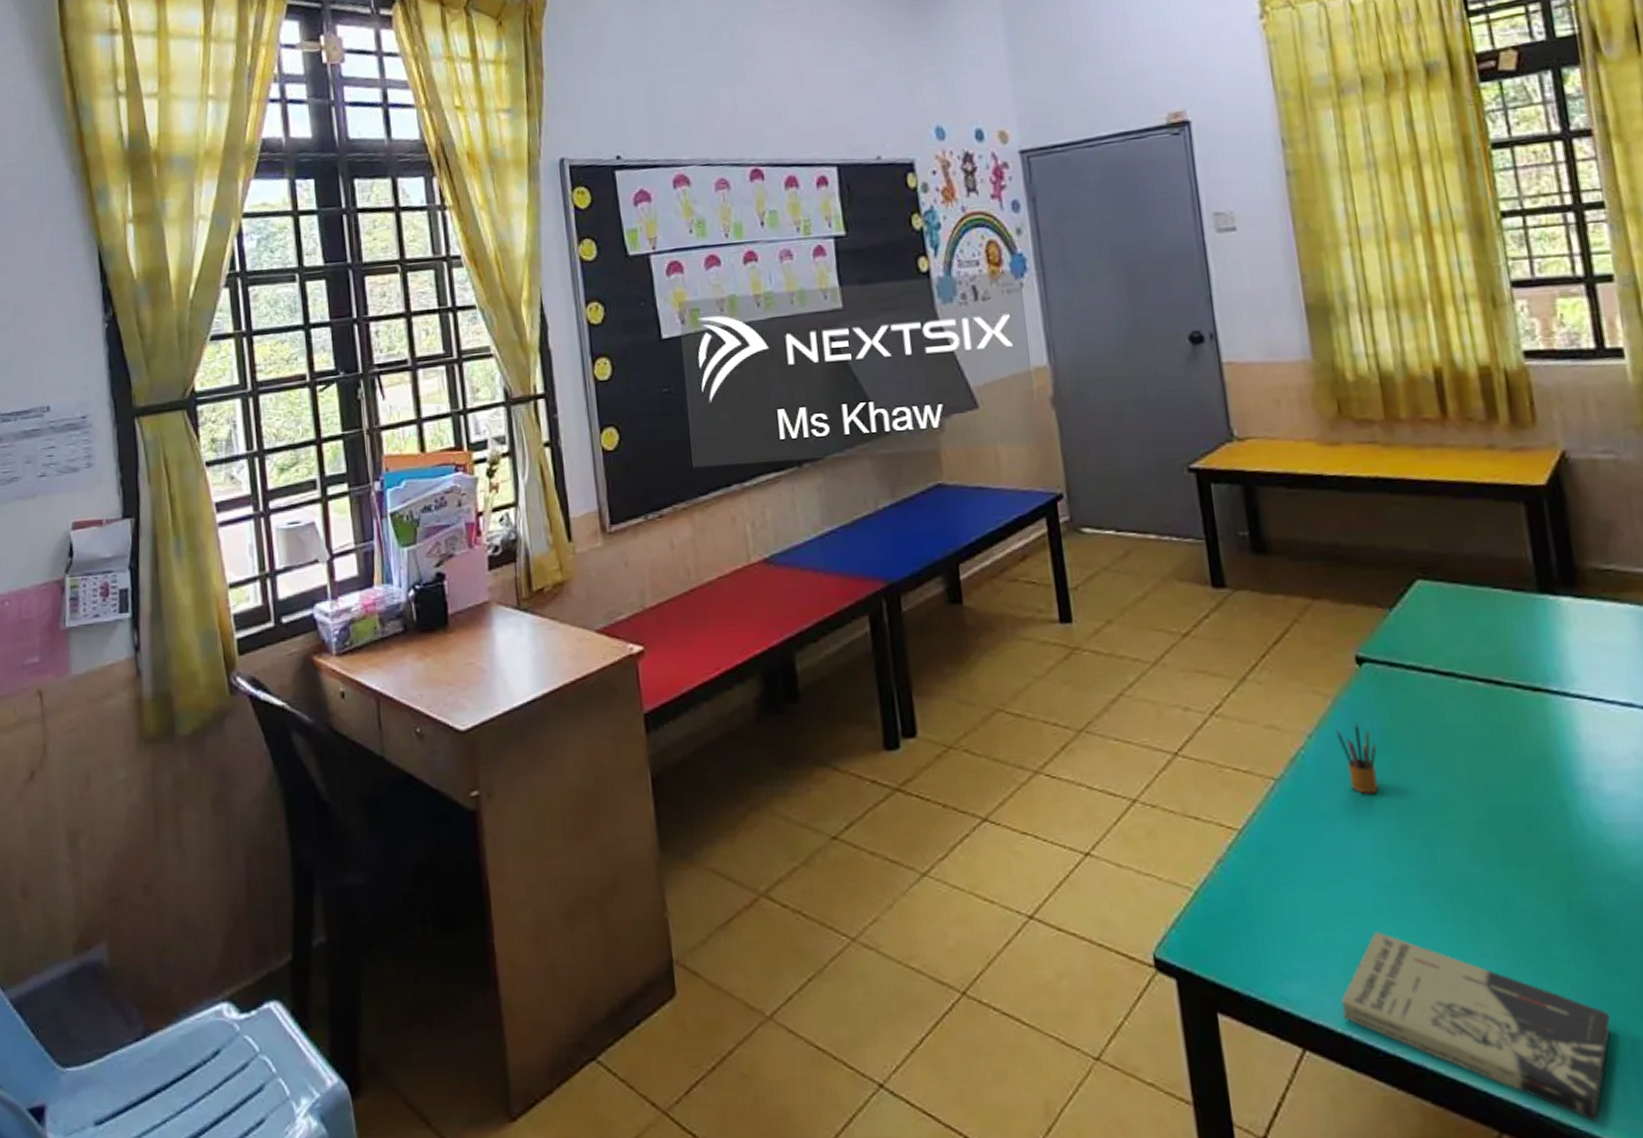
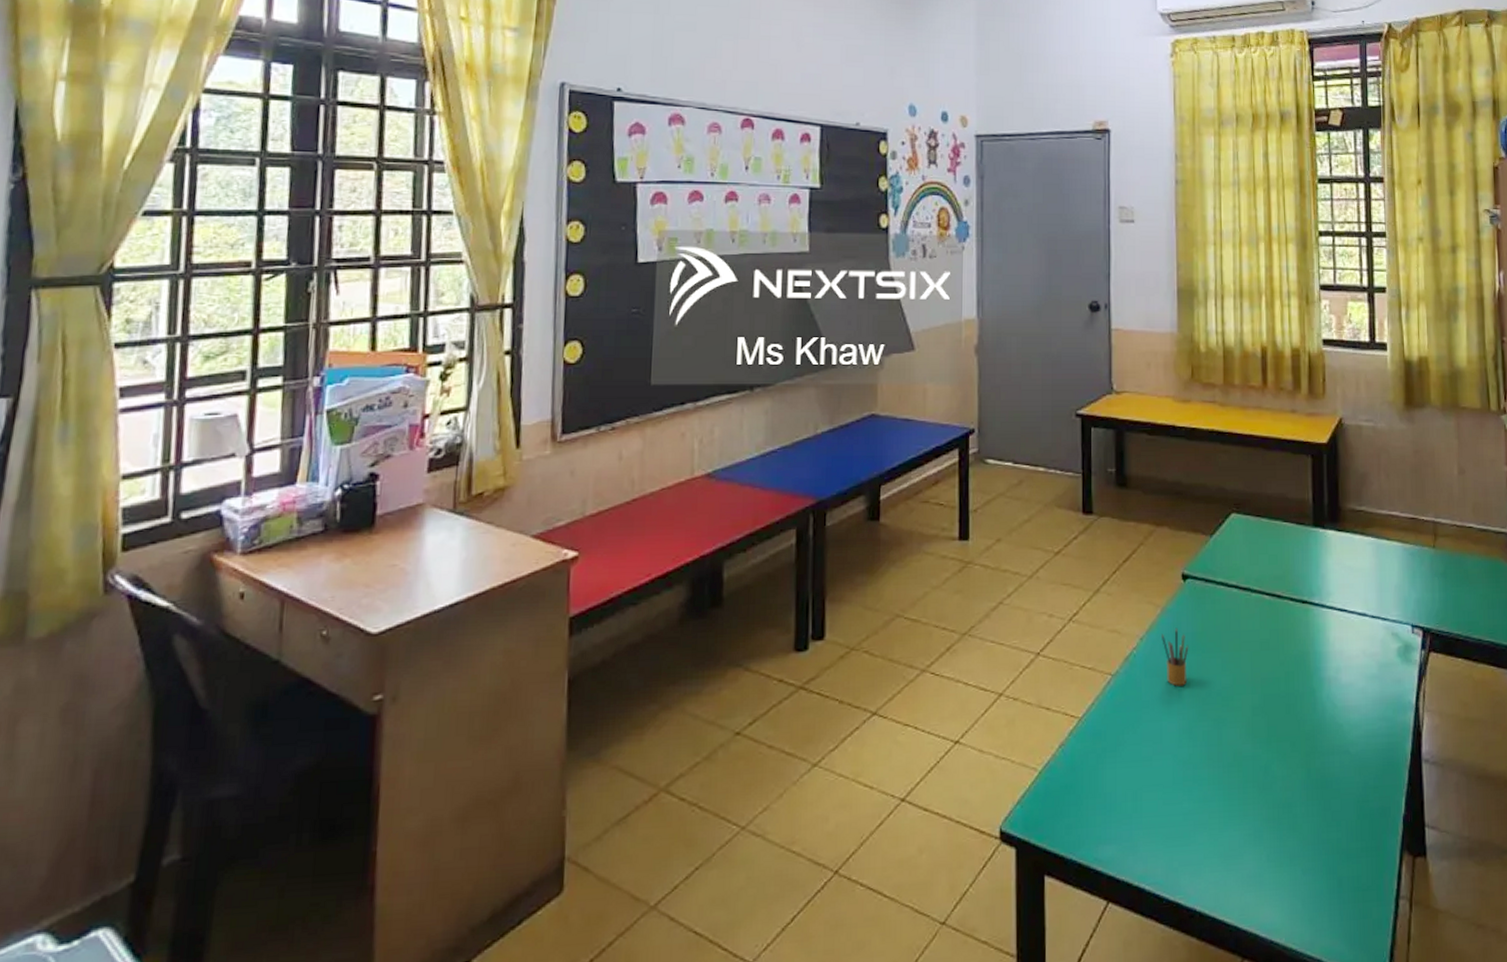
book: present [1341,931,1612,1123] -> none [1140,799,1326,944]

